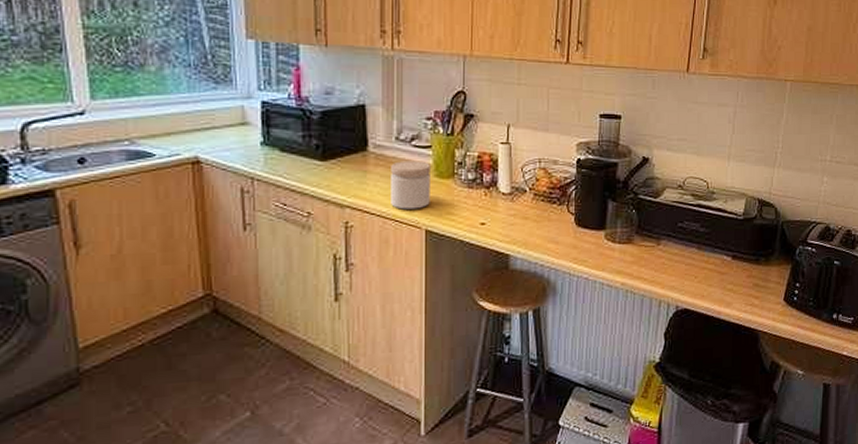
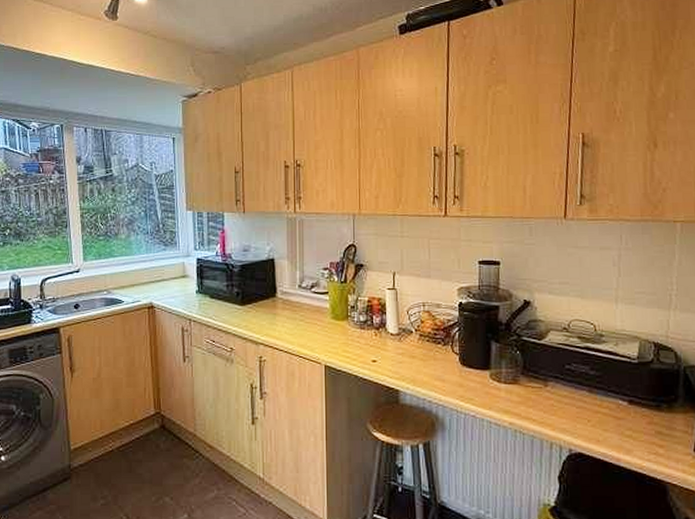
jar: present [391,161,430,210] -> none [295,305,328,347]

